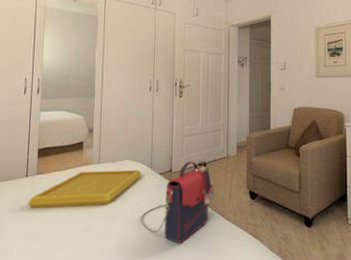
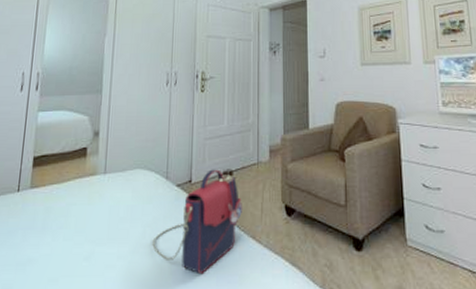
serving tray: present [28,169,141,209] -> none [18,180,155,232]

